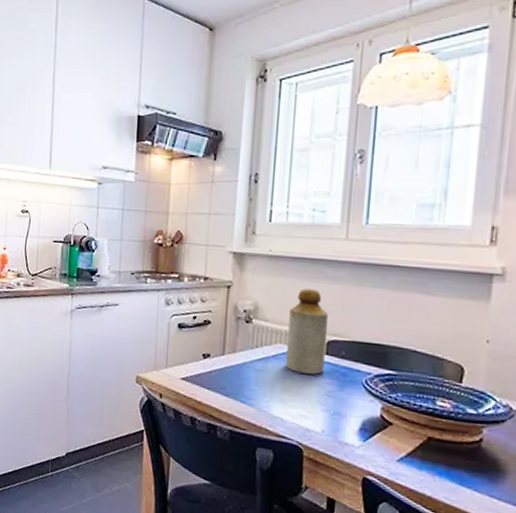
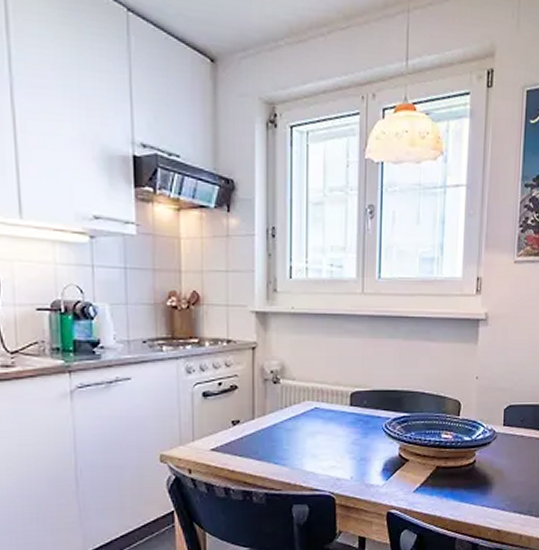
bottle: present [285,288,329,375] -> none [313,344,351,426]

